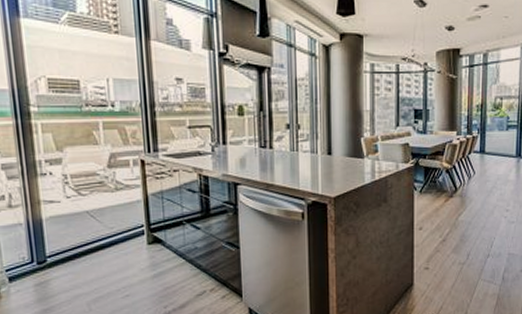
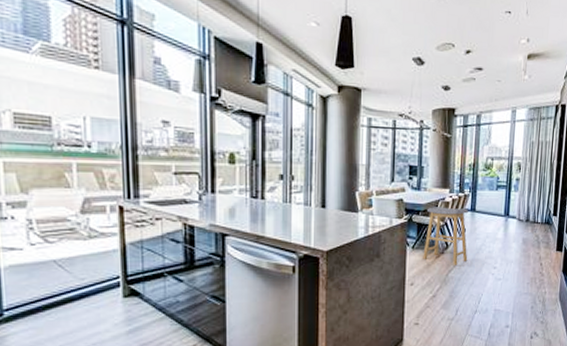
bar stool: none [431,150,478,209] -> present [423,207,468,265]

